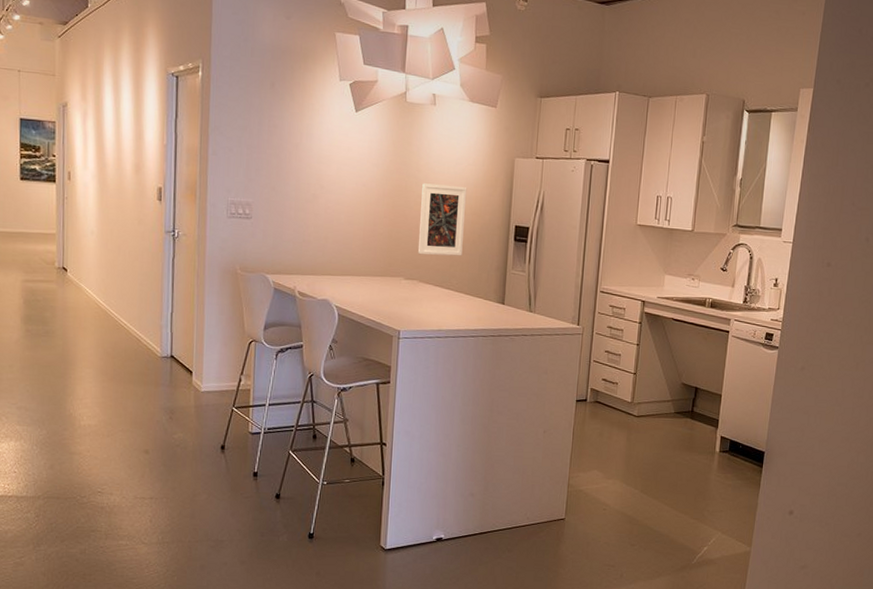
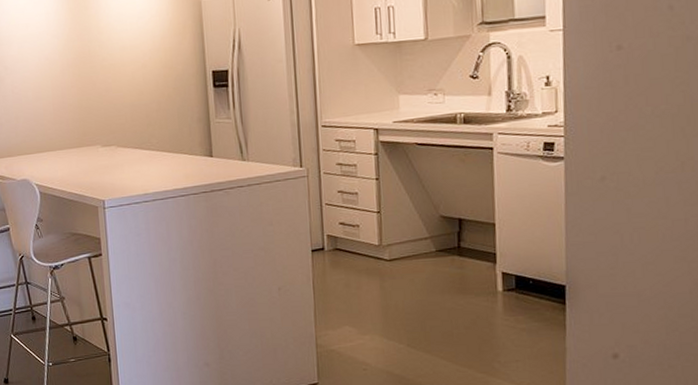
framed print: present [417,183,467,256] -> none [106,41,159,119]

